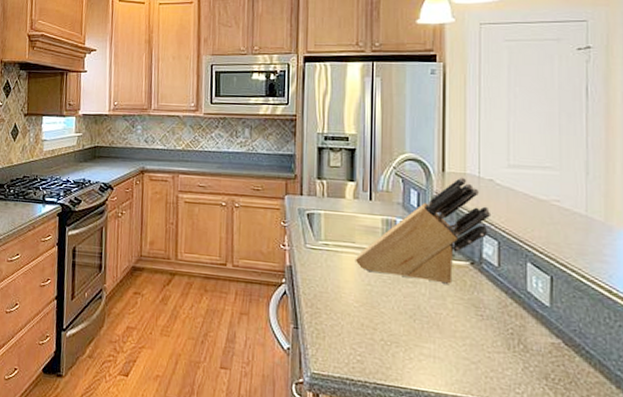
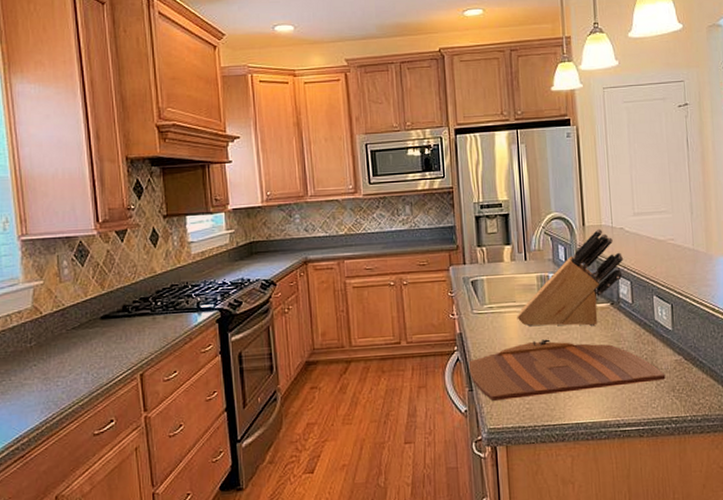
cutting board: none [296,288,537,364] -> present [468,339,666,401]

